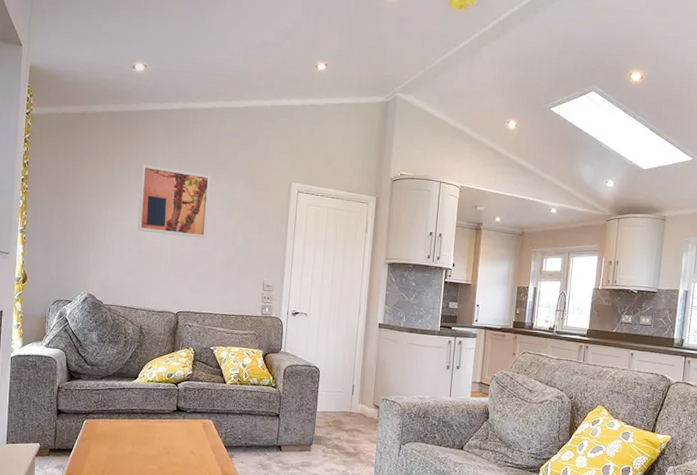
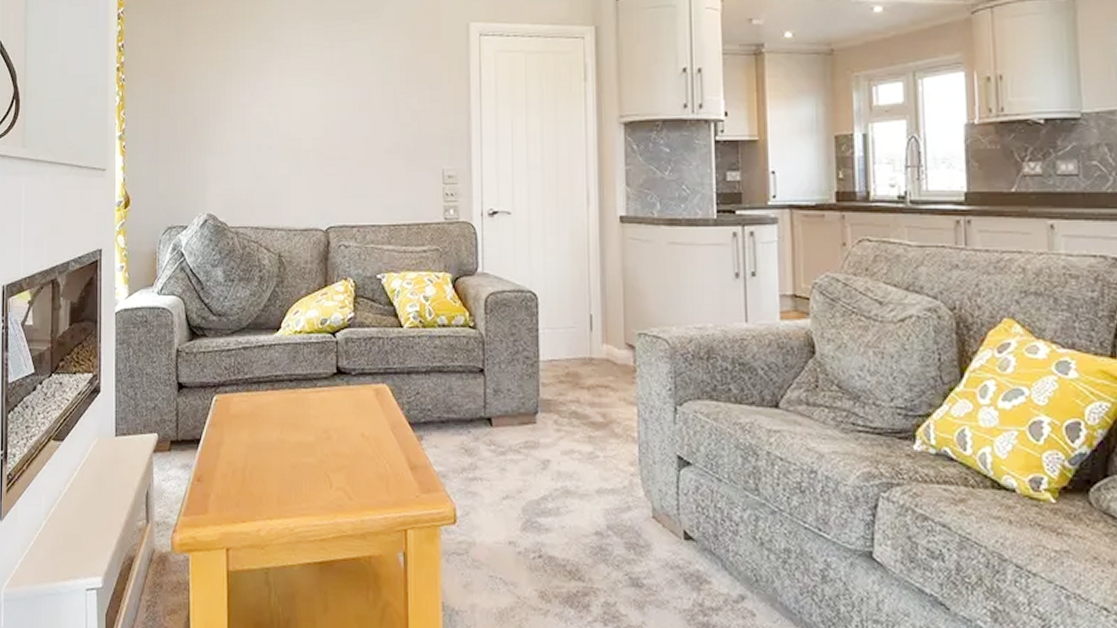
wall art: present [137,164,211,239] -> none [266,26,359,120]

